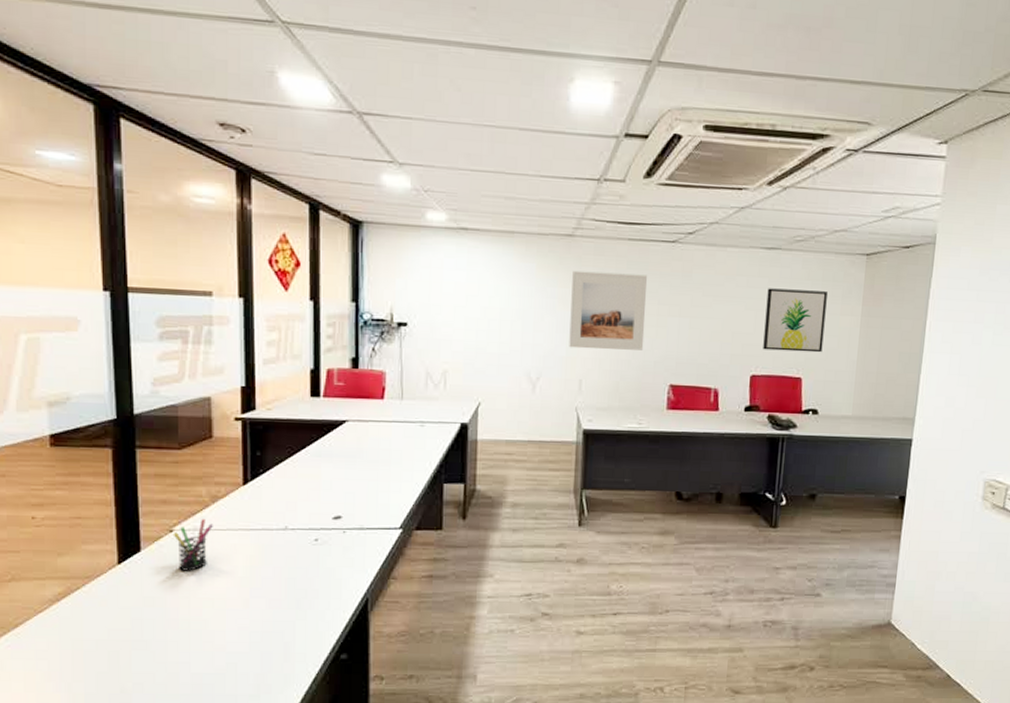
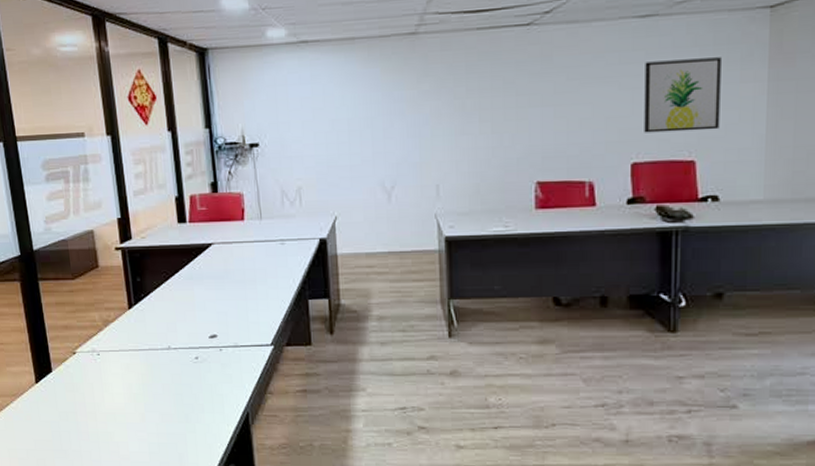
pen holder: present [173,519,213,571] -> none [76,342,108,389]
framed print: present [569,270,648,350] -> none [419,65,504,153]

